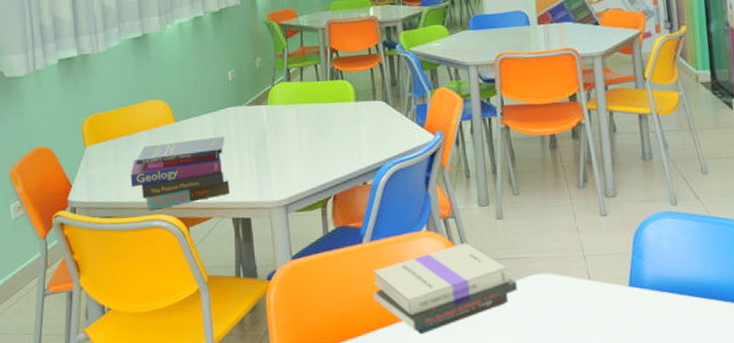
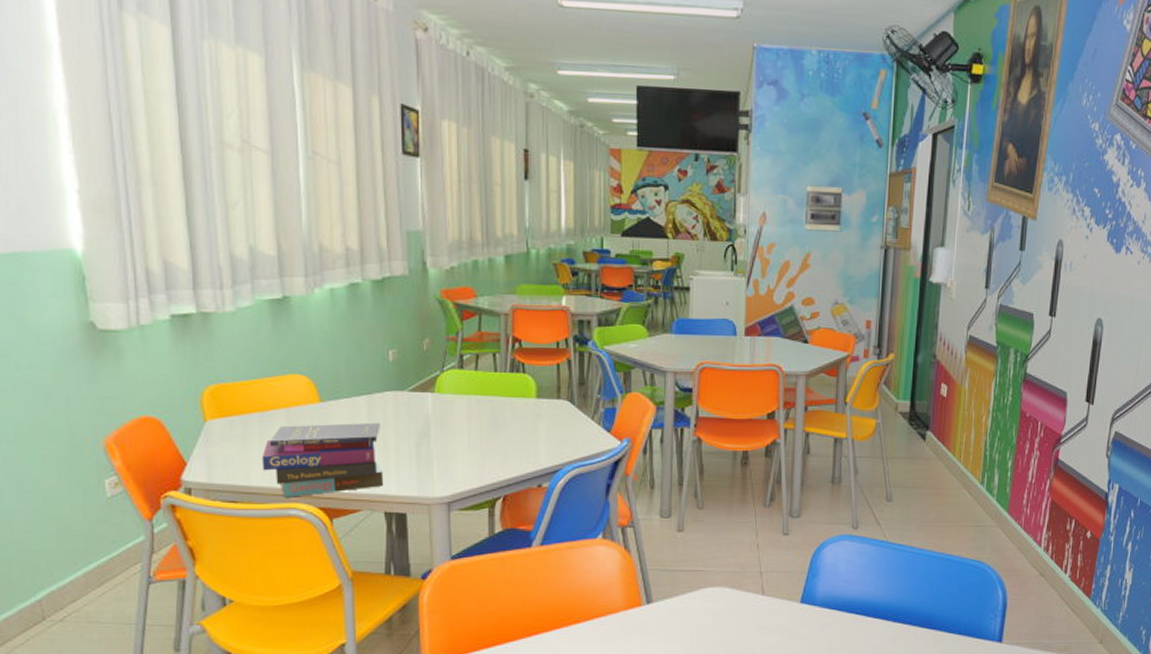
books: present [372,242,517,334] -> none [538,552,690,639]

